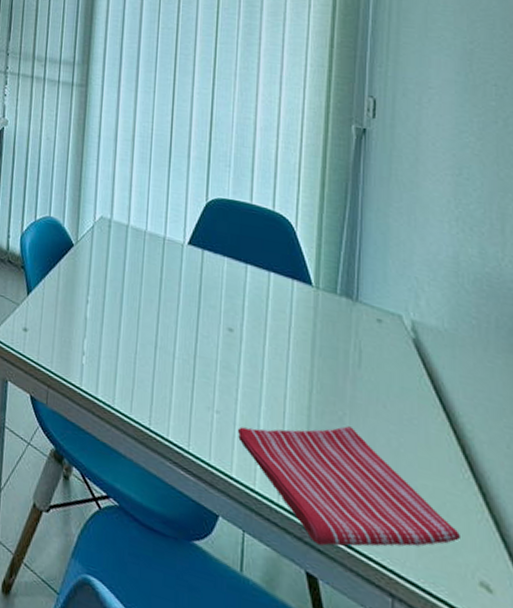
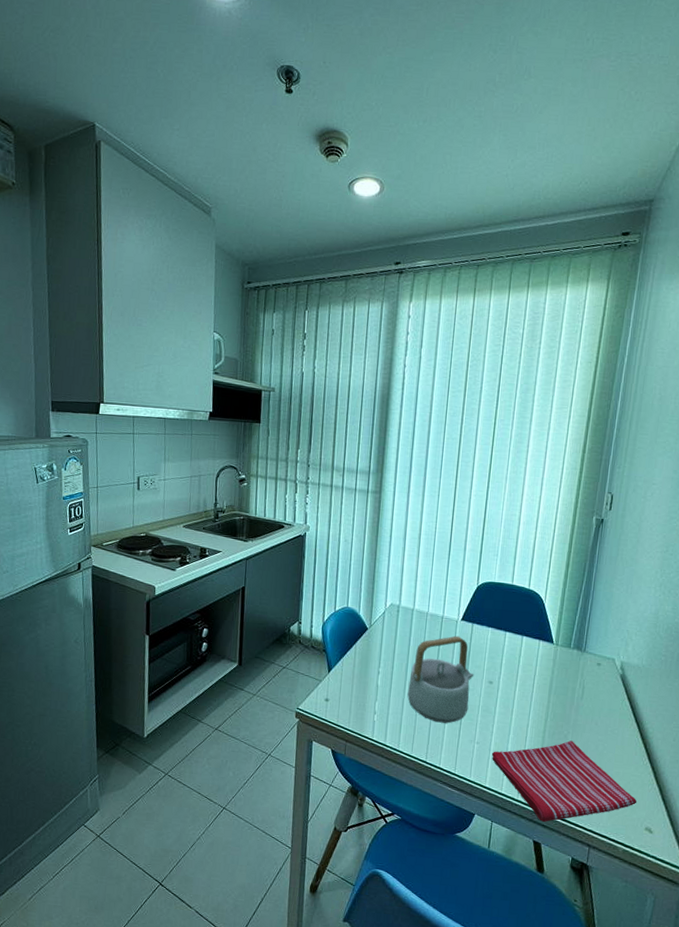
teapot: none [123,263,208,380] -> present [407,635,474,724]

